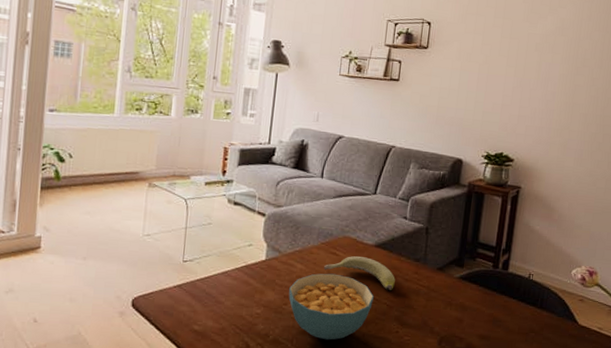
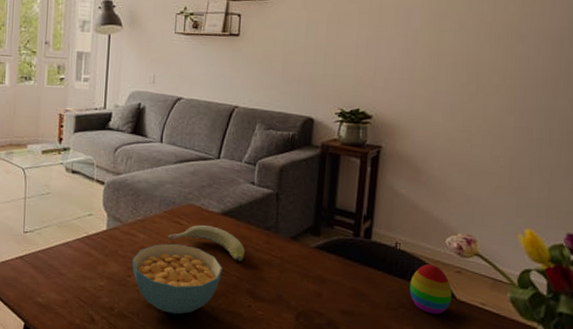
decorative egg: none [539,293,575,338] -> present [409,263,452,315]

